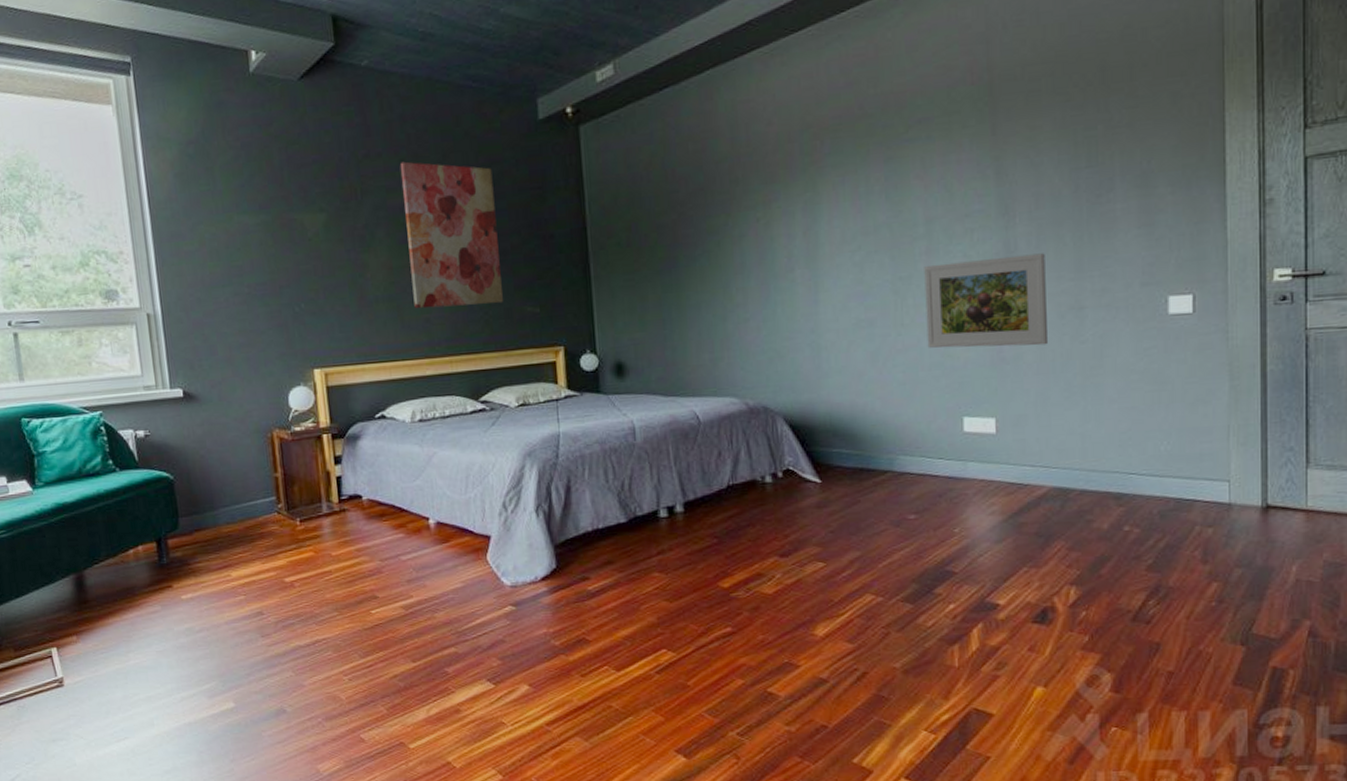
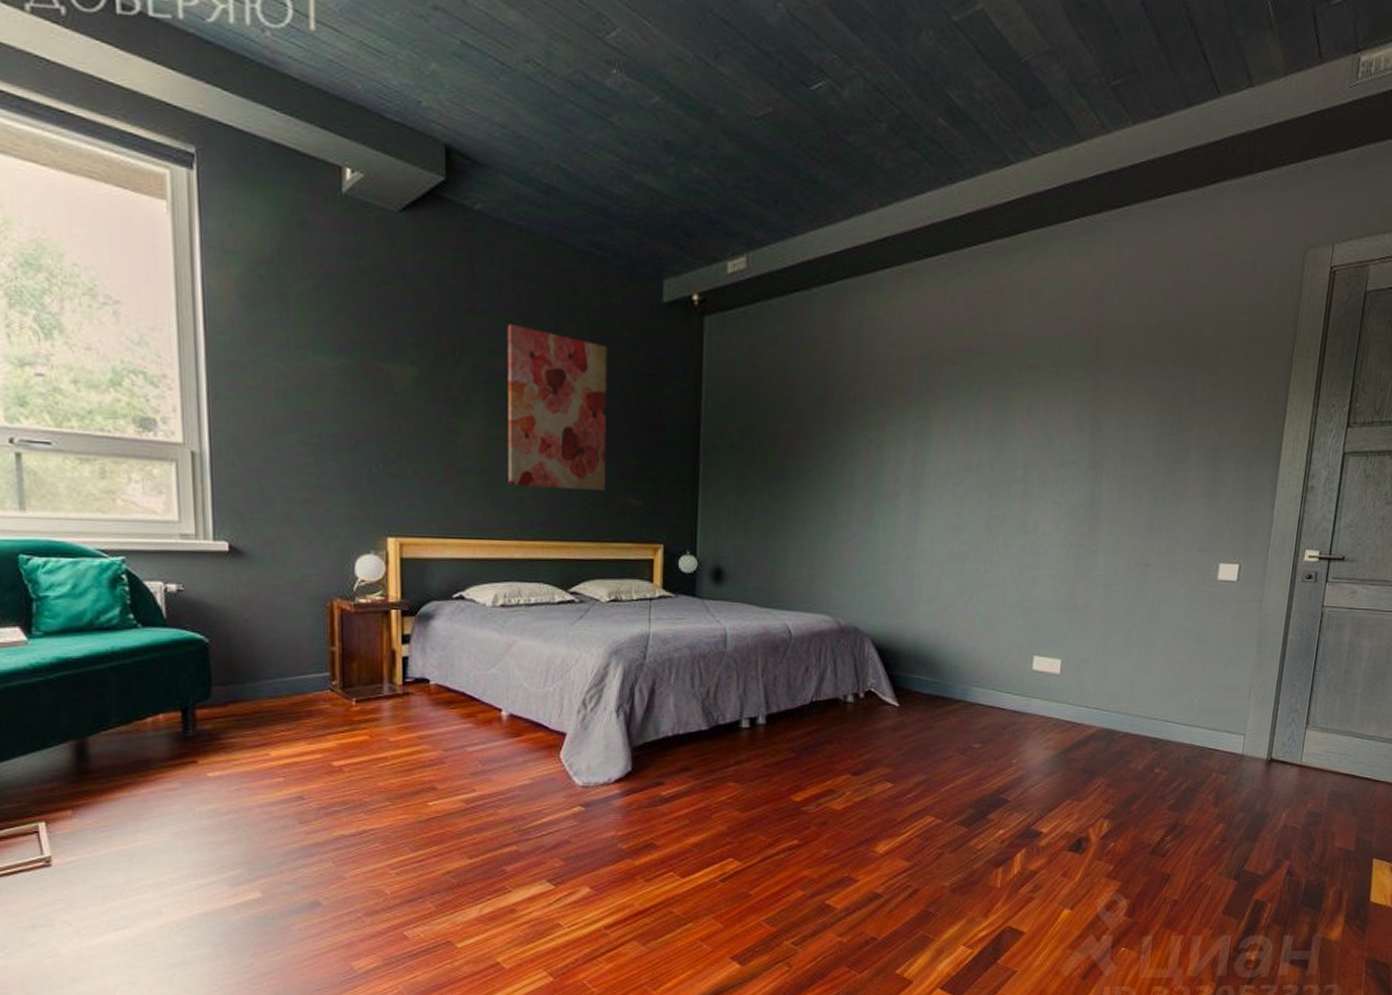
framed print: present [924,253,1047,348] -> none [1011,507,1123,596]

